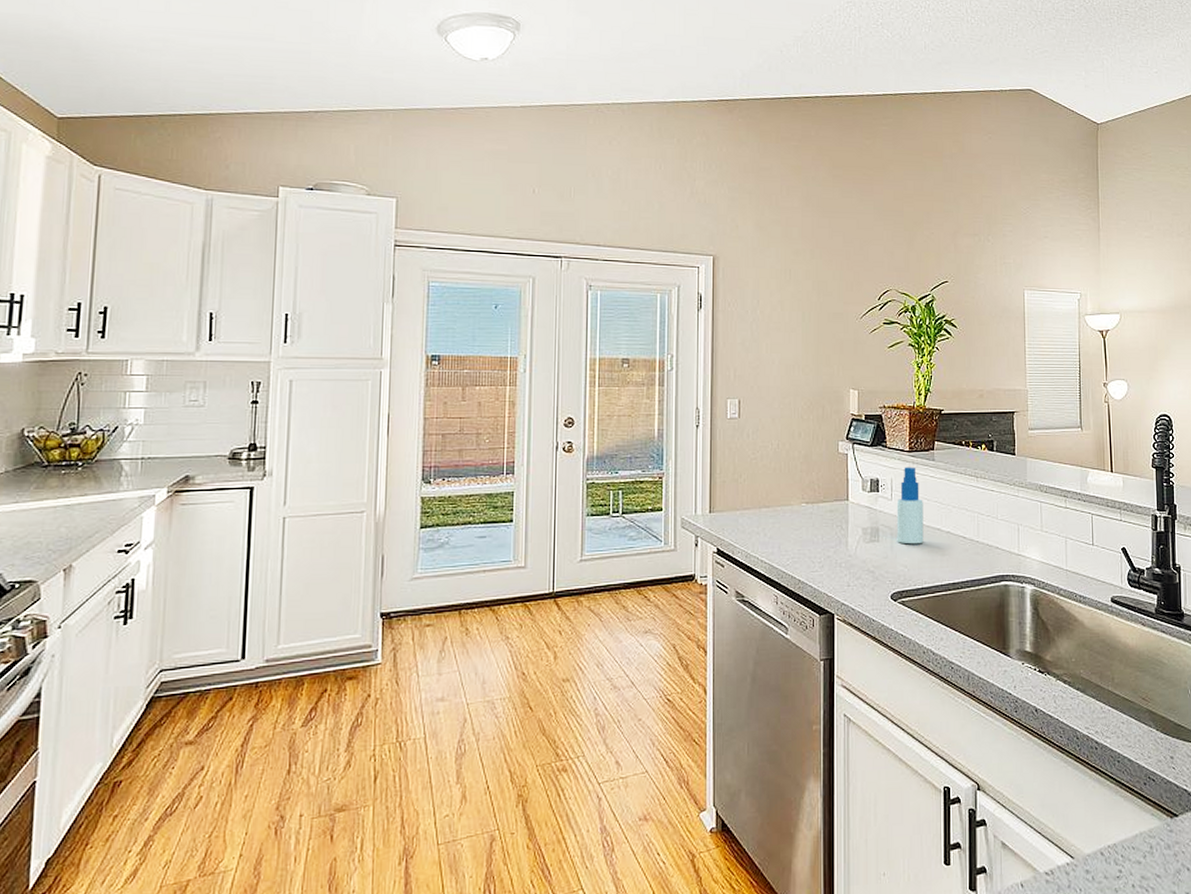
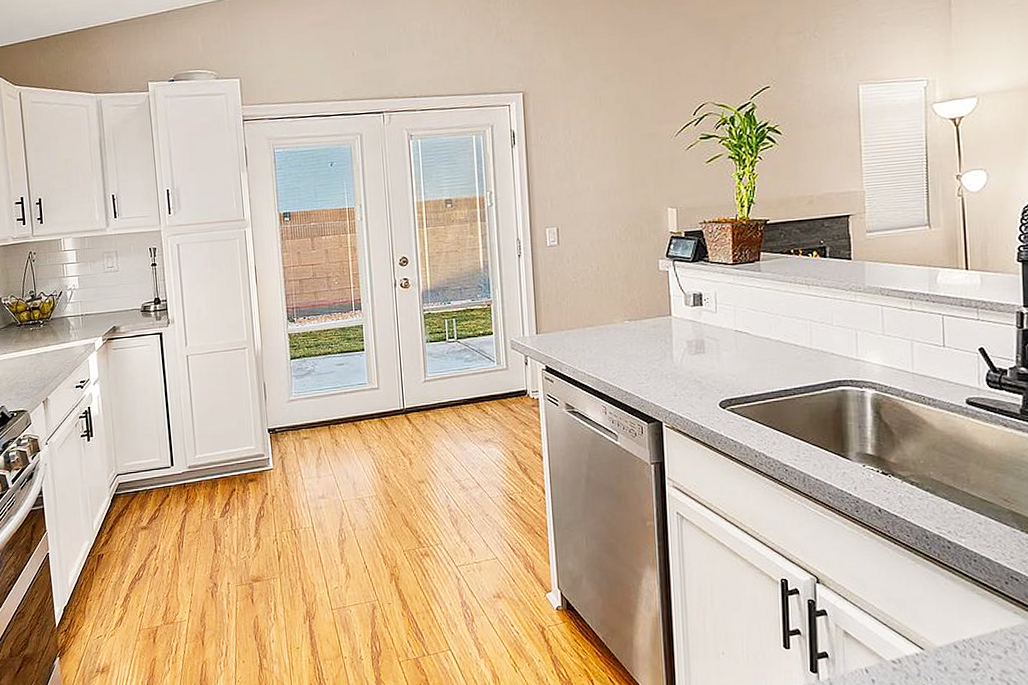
spray bottle: present [896,467,924,544] -> none [721,279,752,354]

